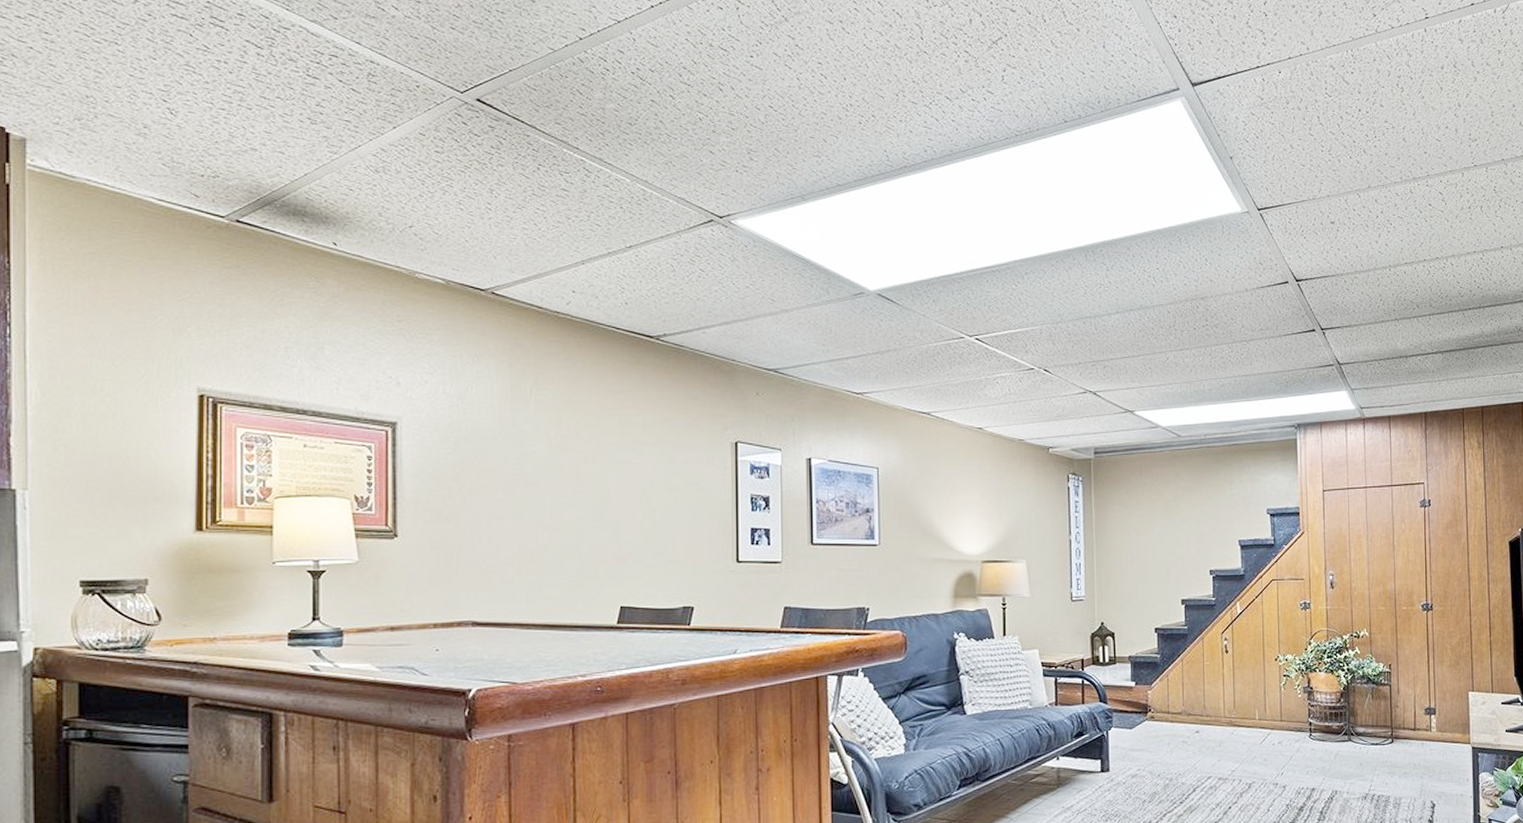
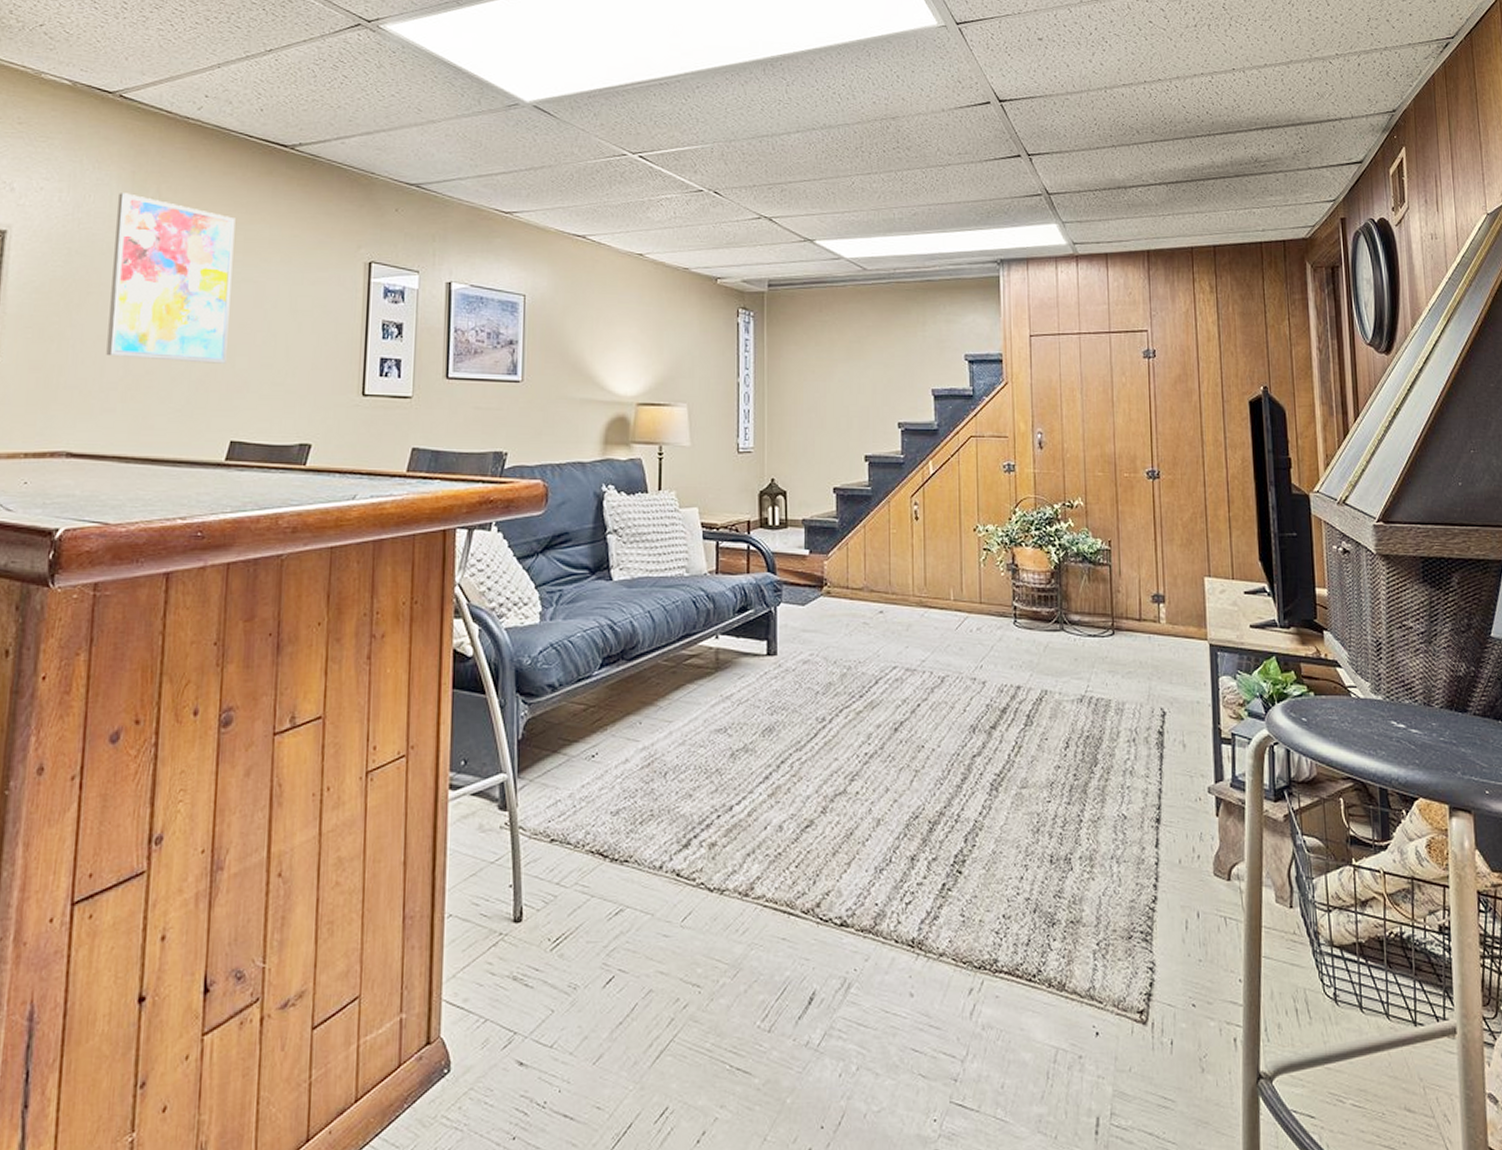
wall art: none [499,384,611,538] -> present [106,193,236,364]

